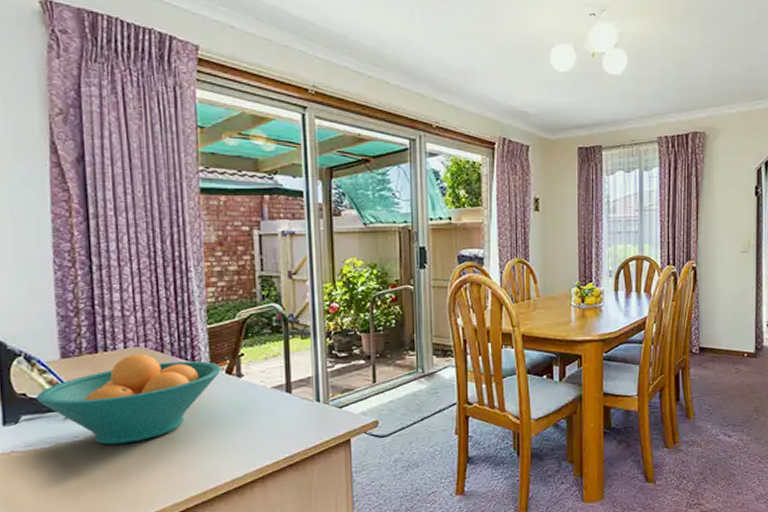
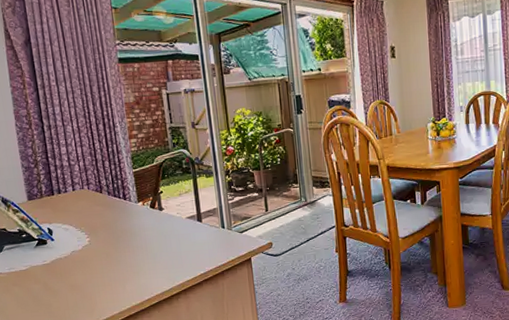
fruit bowl: present [36,353,221,445] -> none [13,194,147,267]

